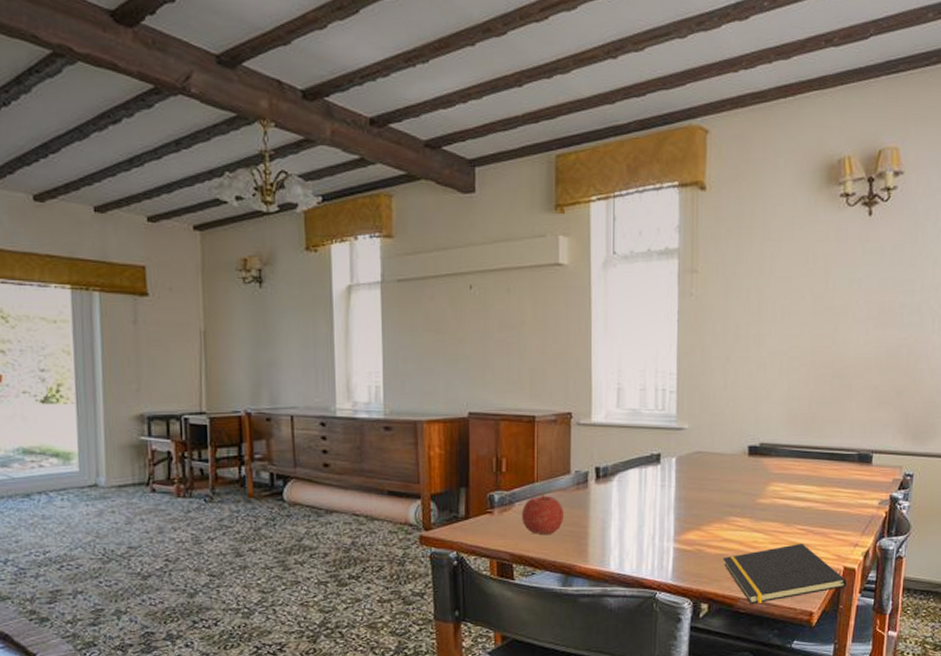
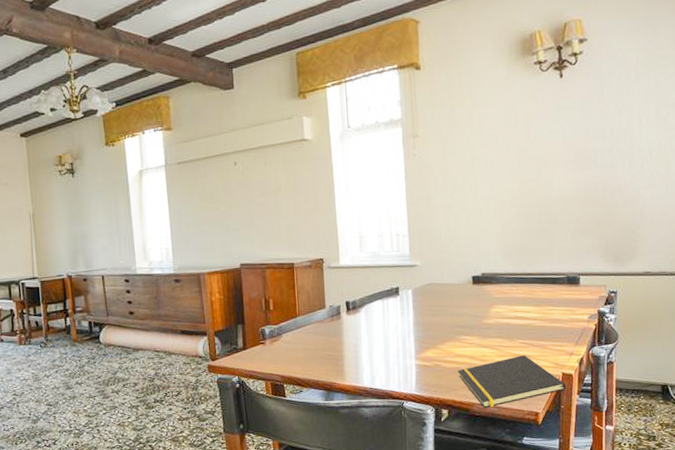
fruit: present [521,492,565,534] -> none [288,325,323,359]

